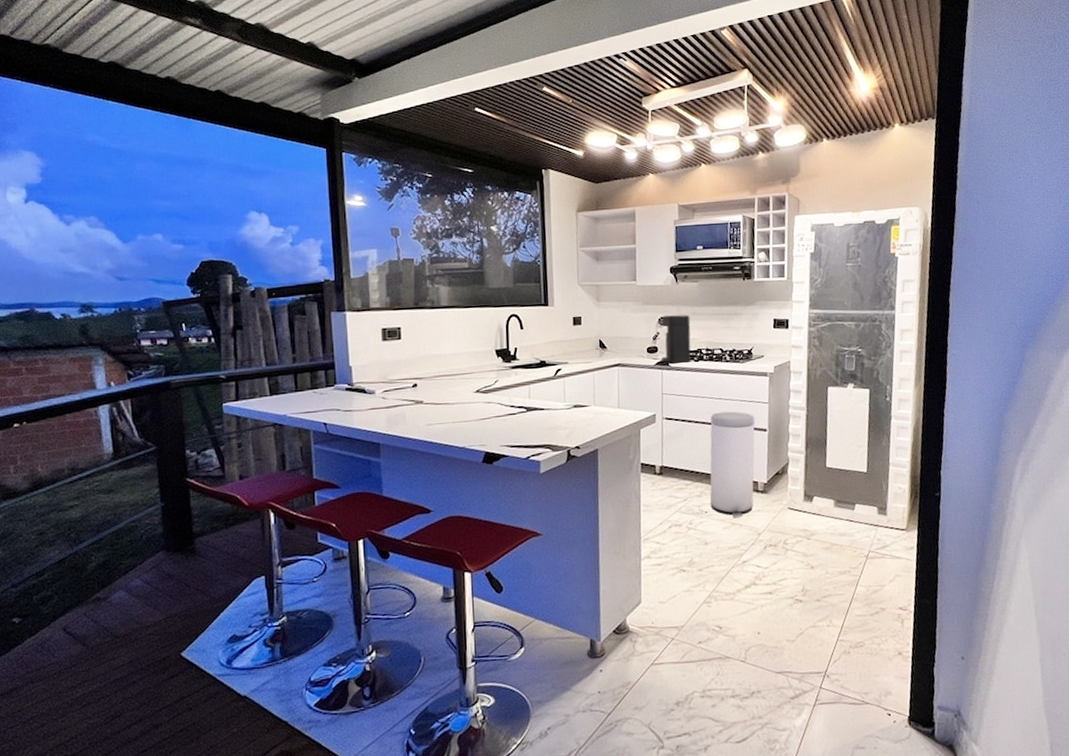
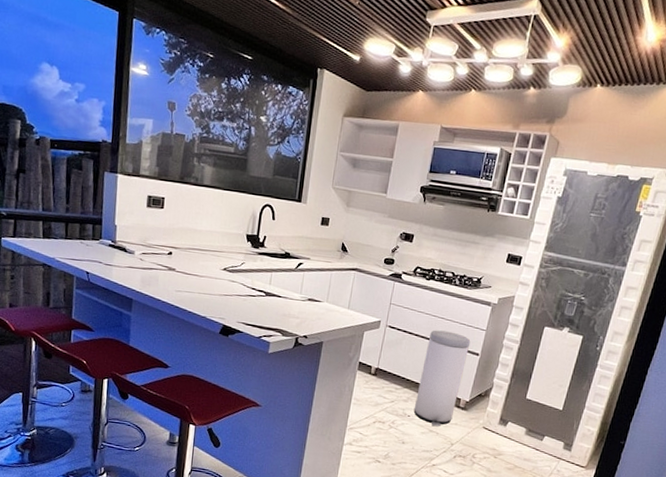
coffee maker: present [662,314,691,365] -> none [396,232,430,280]

